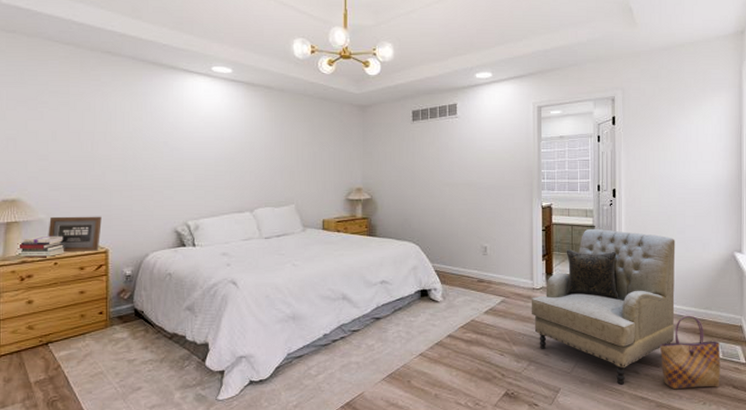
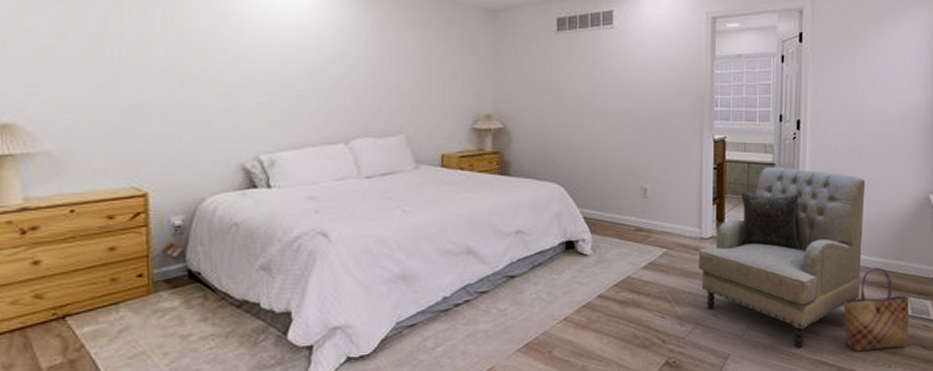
books: present [15,235,65,258] -> none [10,173,85,204]
picture frame: present [48,216,102,253] -> none [59,147,138,196]

